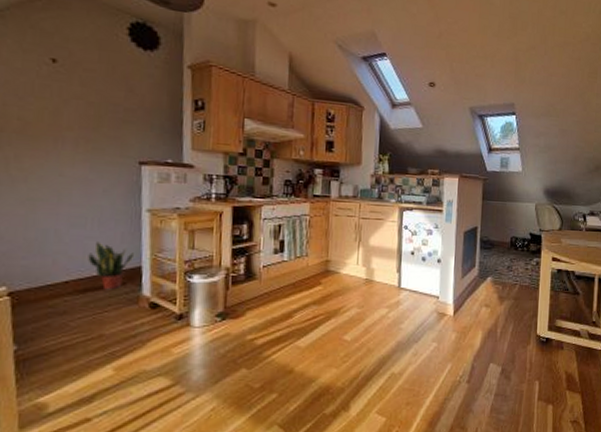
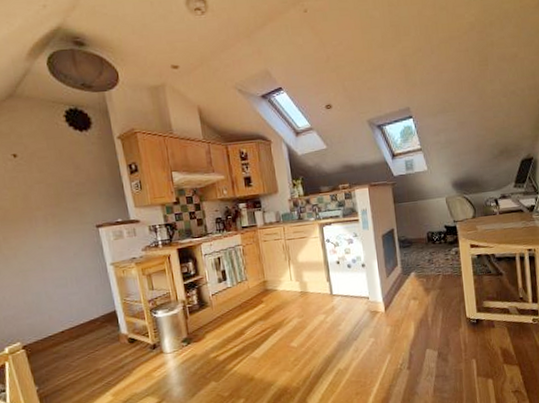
potted plant: present [88,242,134,290] -> none [74,296,108,334]

